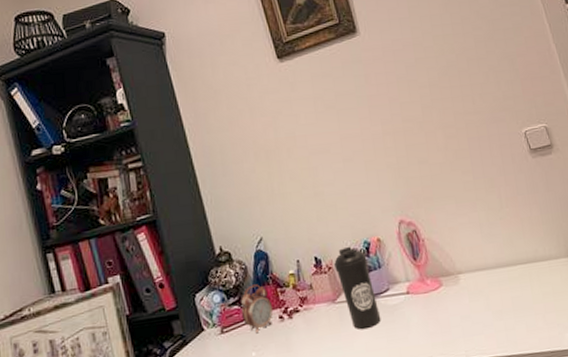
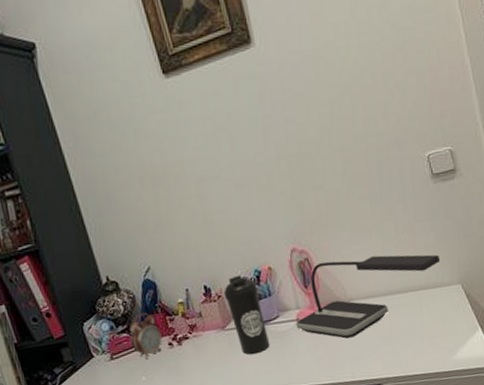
desk lamp: none [406,227,546,313] -> present [295,254,441,339]

